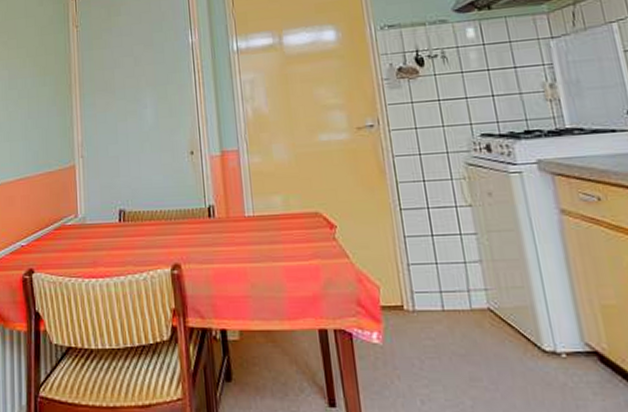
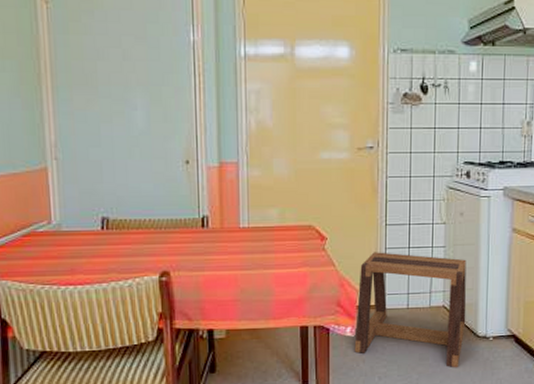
stool: none [377,241,526,395] -> present [354,252,467,368]

